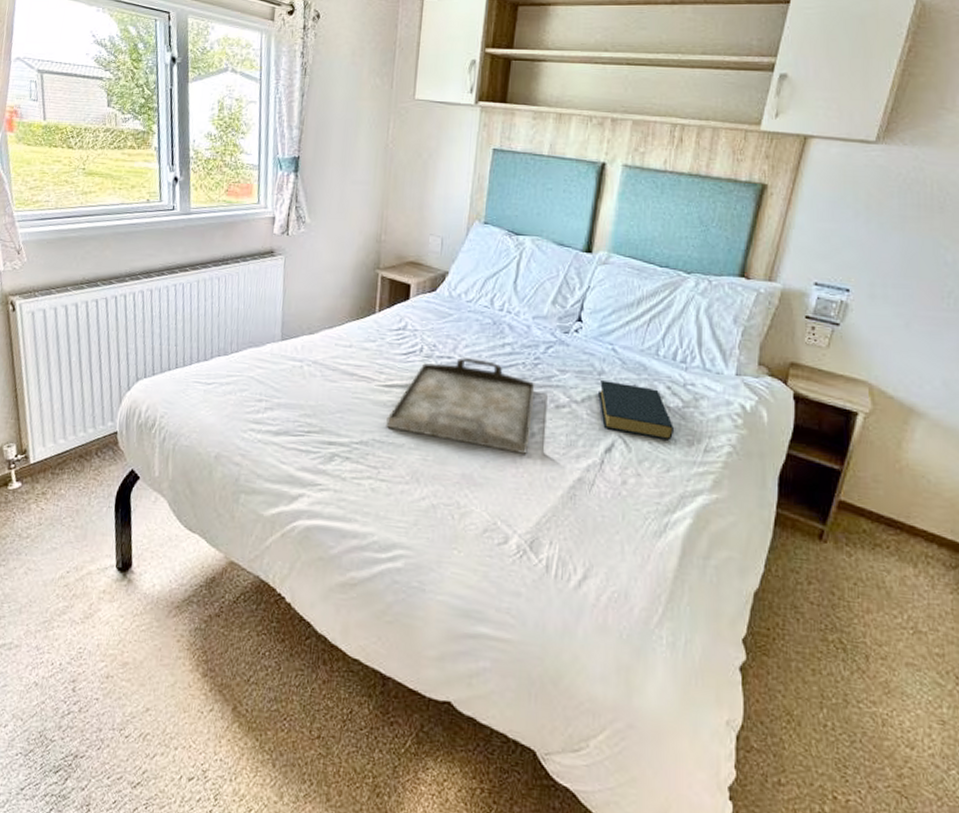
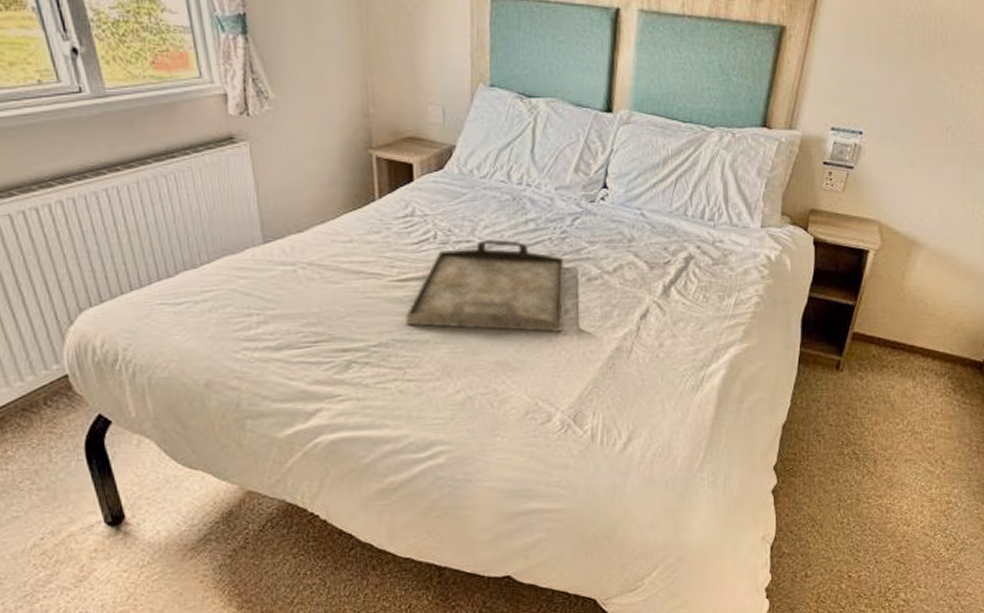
hardback book: present [598,380,673,441] -> none [630,247,705,299]

